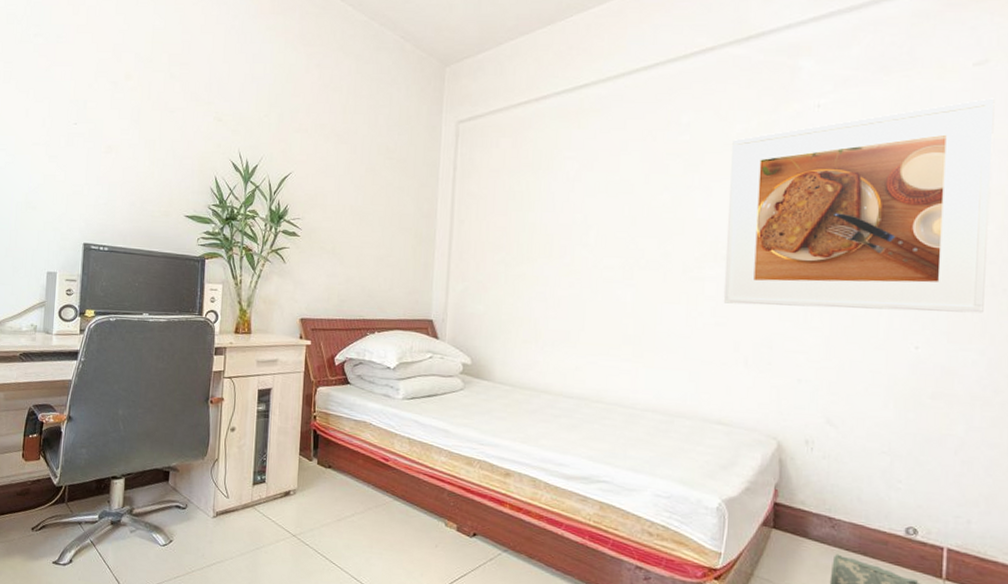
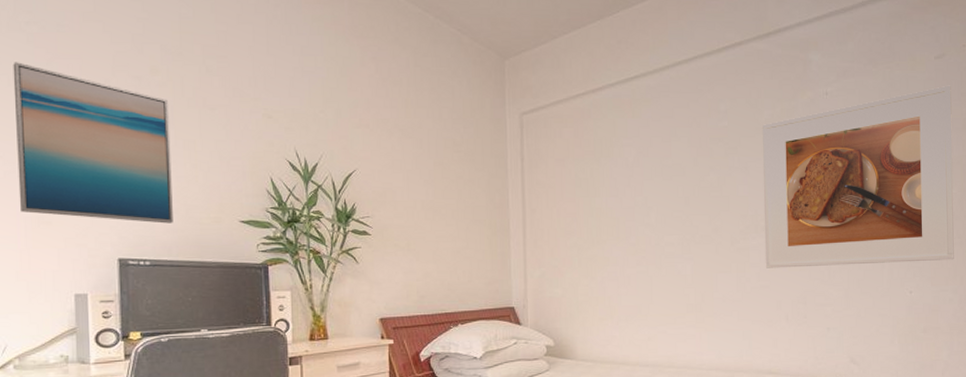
wall art: none [13,69,137,214] -> present [13,62,173,224]

